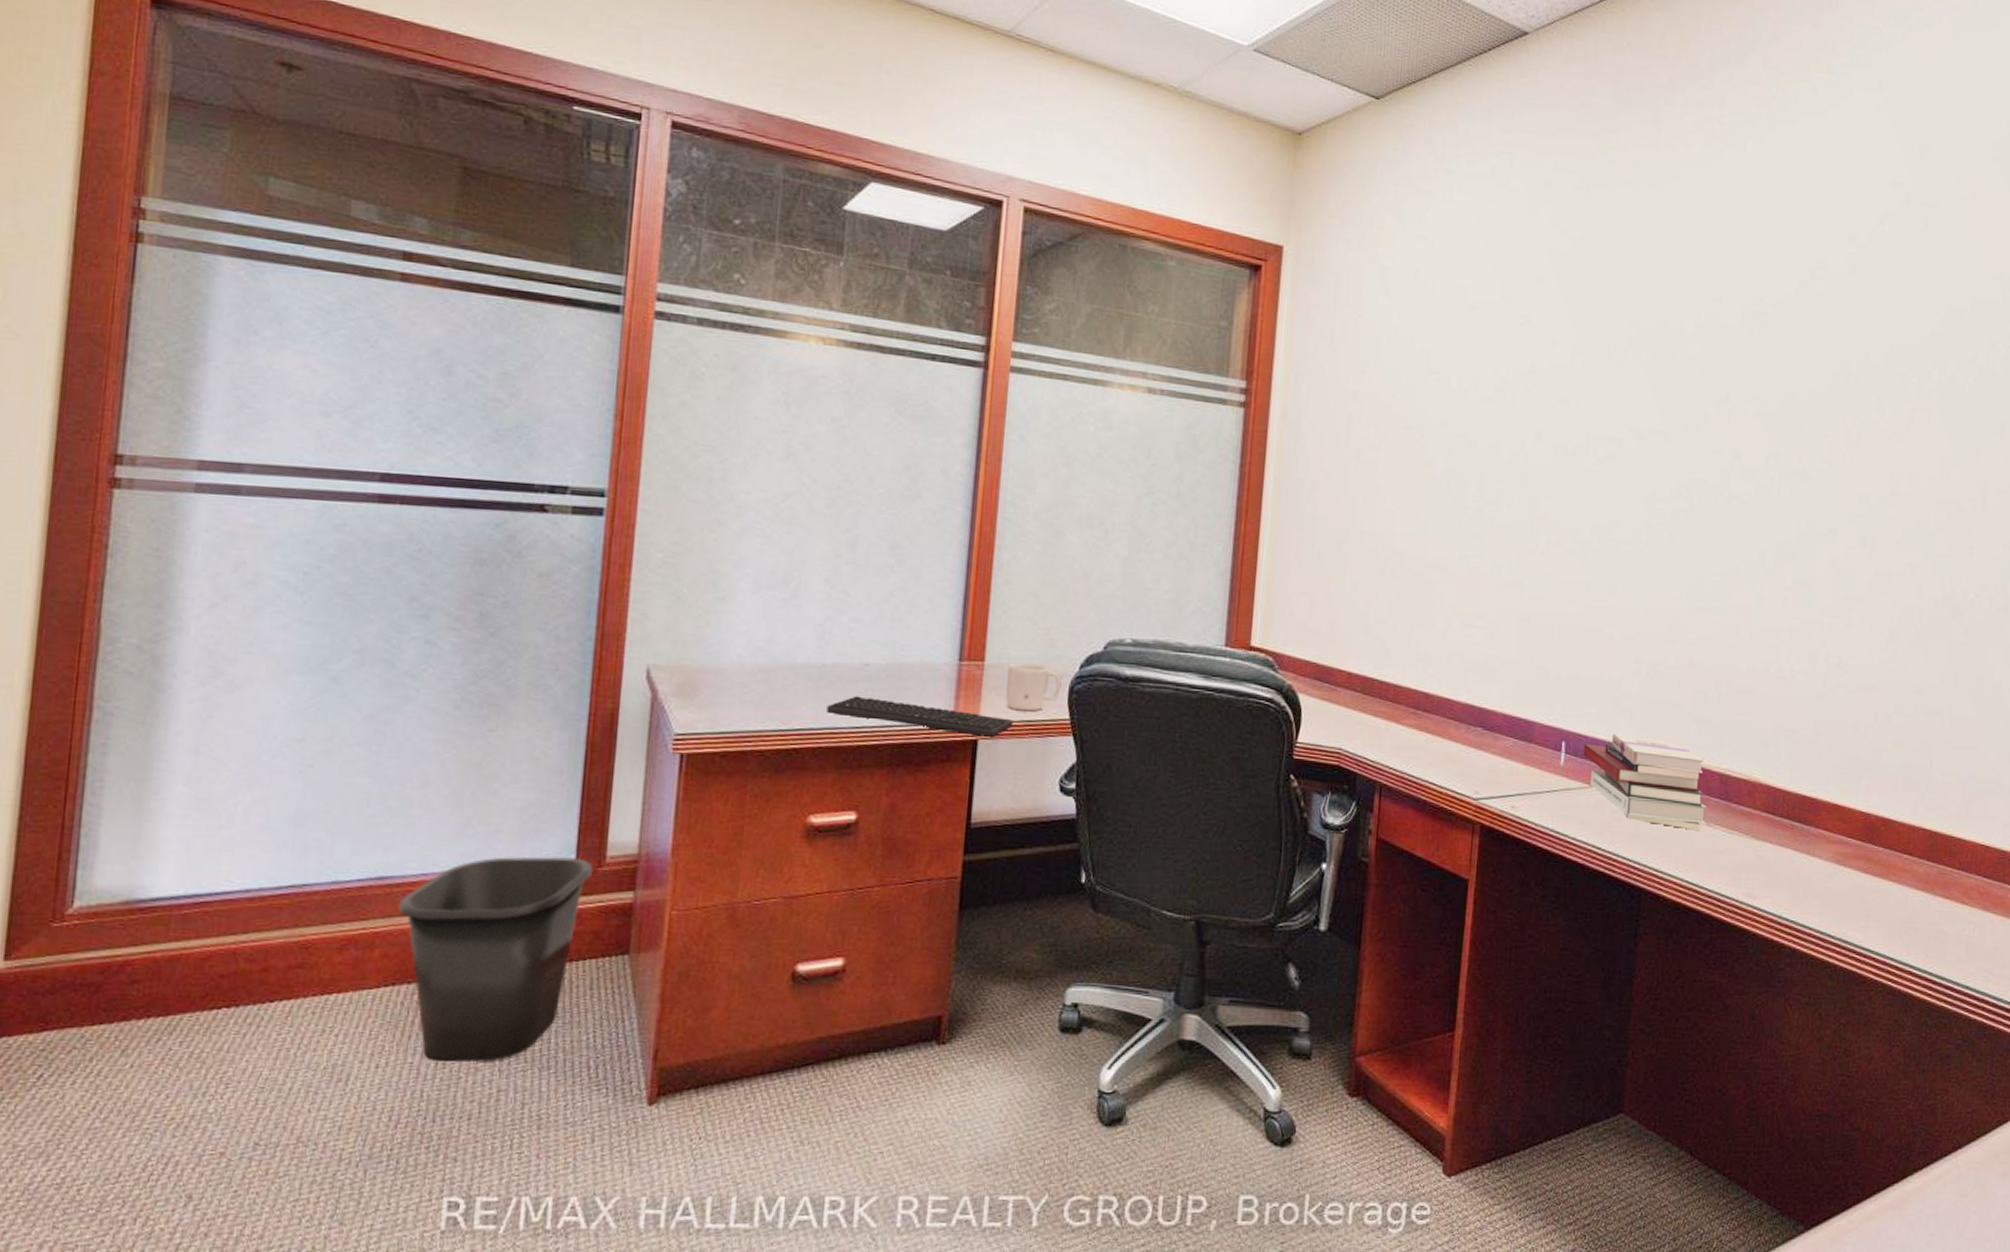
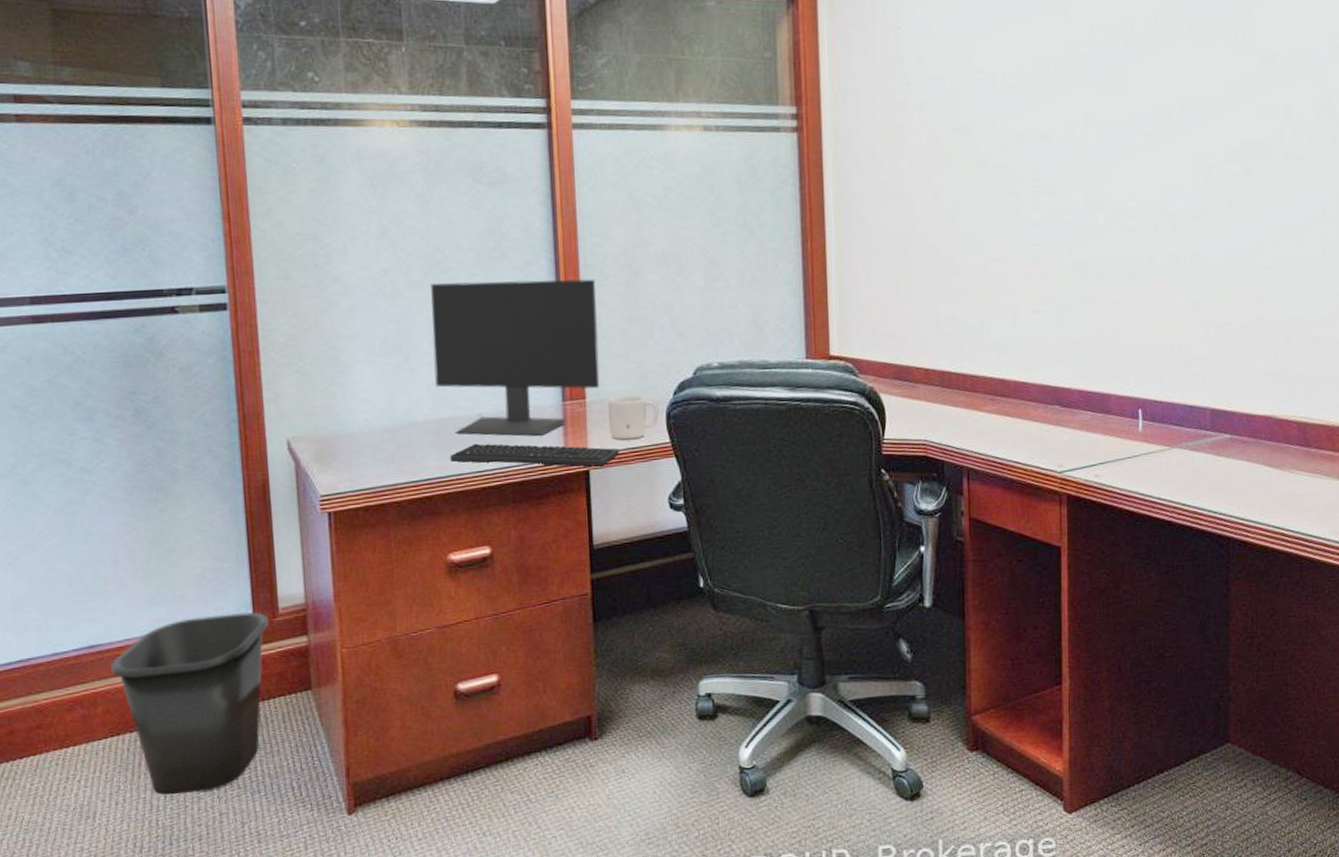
computer monitor: none [821,516,1013,696] -> present [431,278,600,436]
books: present [1583,733,1706,831] -> none [1160,395,1286,478]

